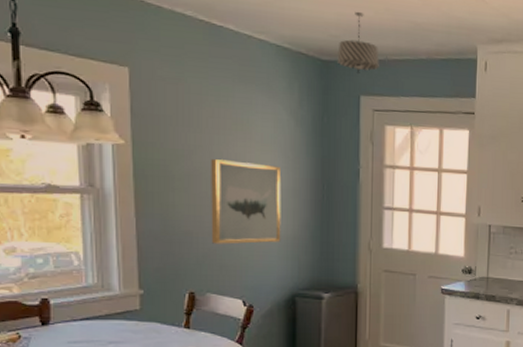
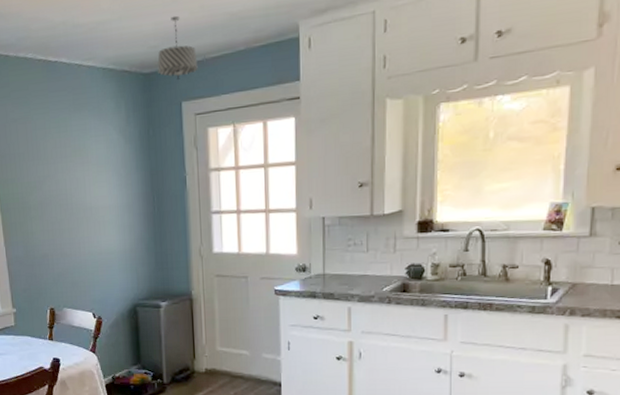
wall art: present [211,159,282,244] -> none [57,184,120,264]

